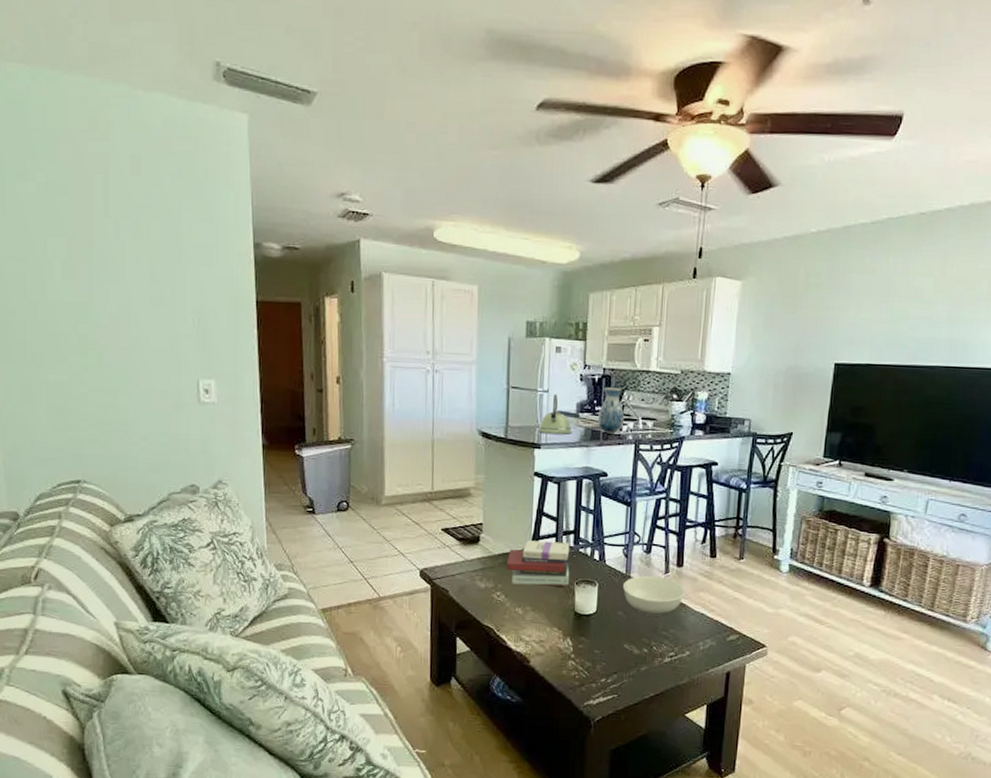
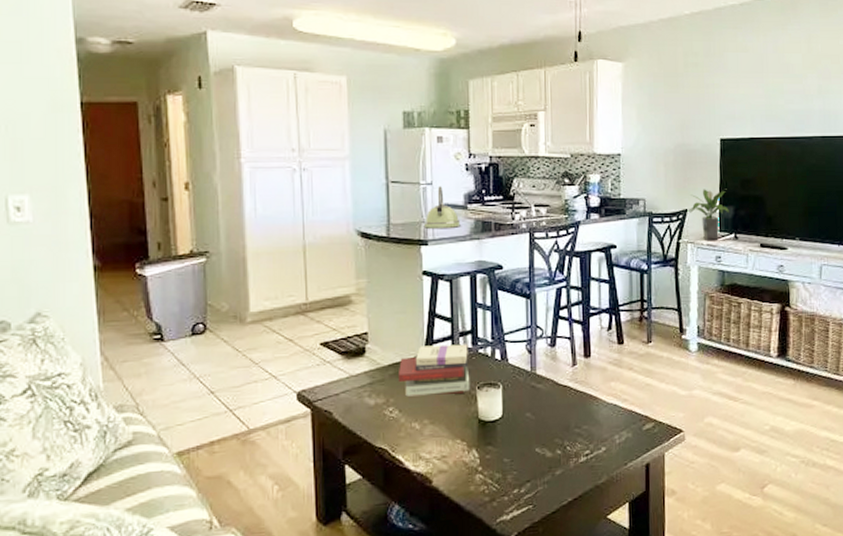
vase: present [598,387,625,434] -> none [488,176,516,224]
bowl: present [622,575,686,616] -> none [528,370,596,414]
potted plant: none [794,413,836,467] -> present [688,189,729,242]

